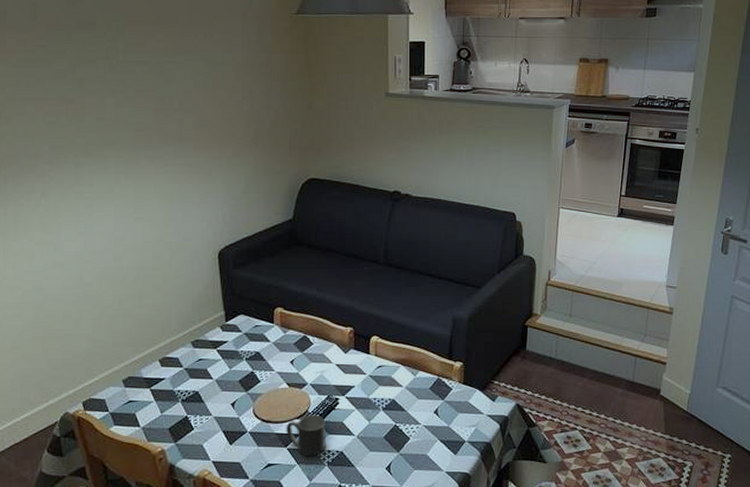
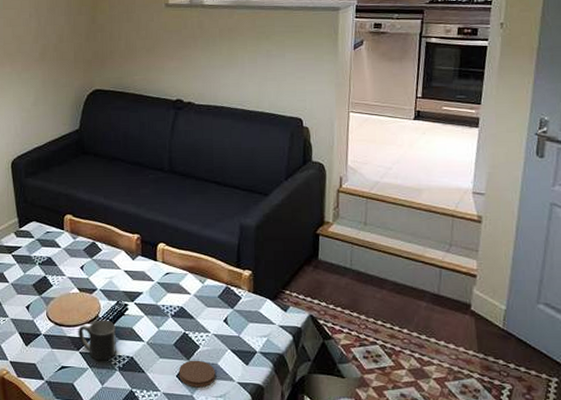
coaster: none [388,452,425,479] -> present [178,360,216,388]

